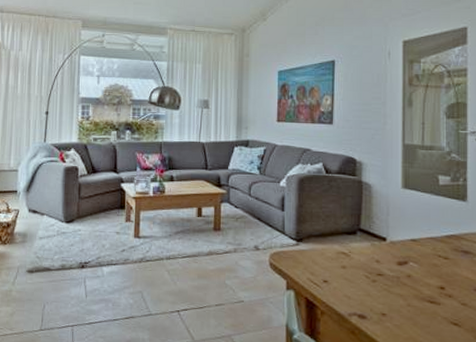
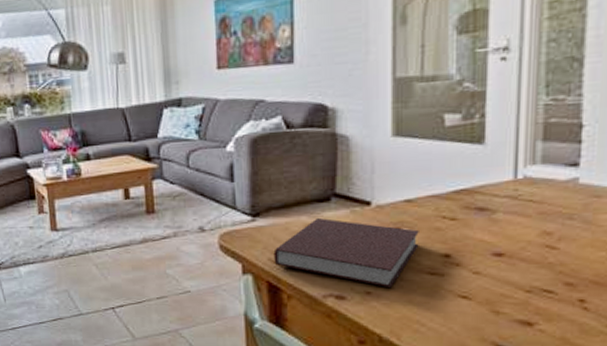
notebook: none [311,247,422,311] -> present [273,217,419,287]

